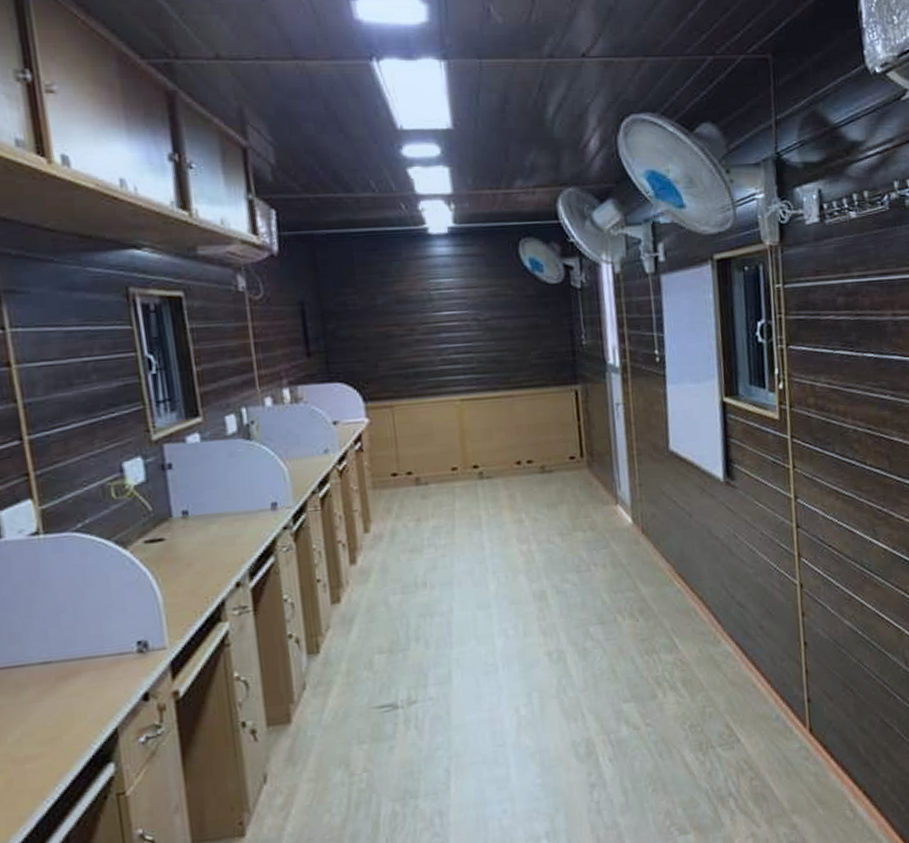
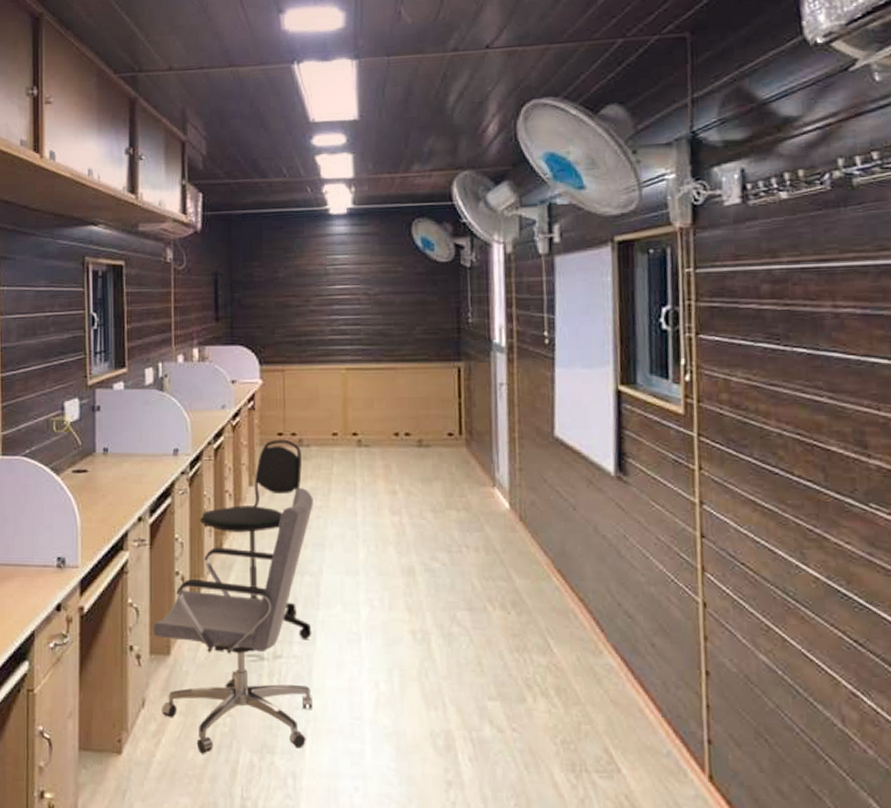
office chair: none [267,528,454,816] -> present [152,488,313,754]
office chair: none [310,479,447,681] -> present [199,439,312,640]

